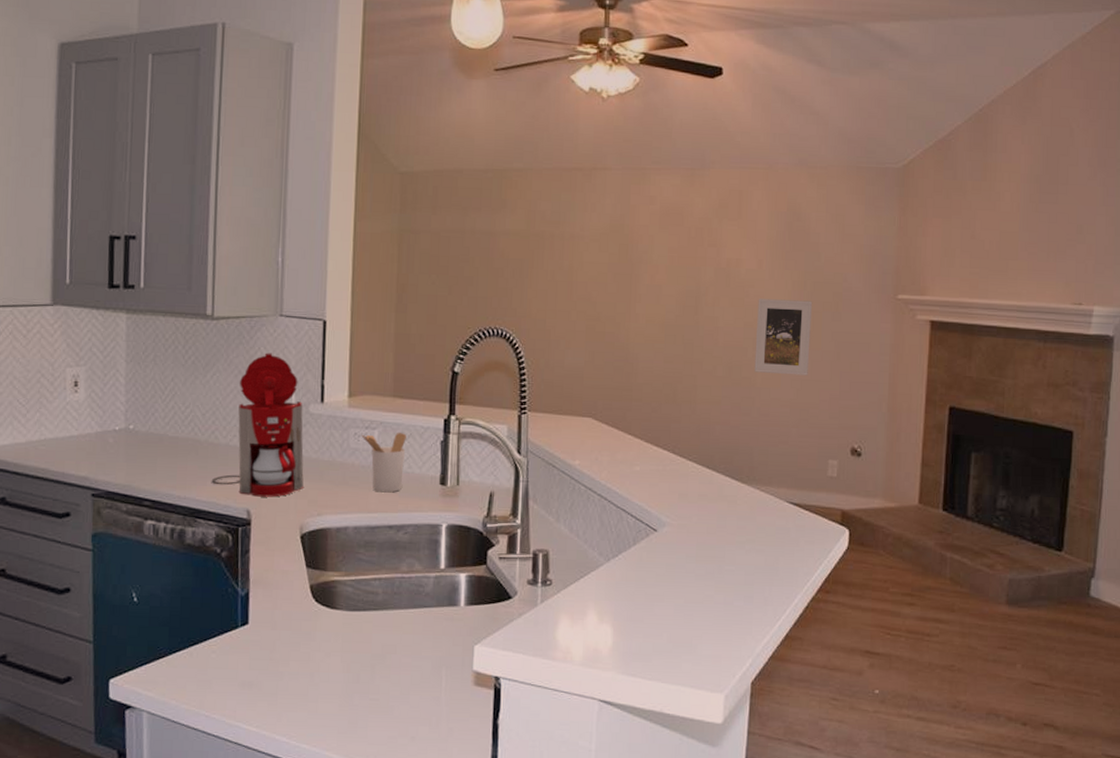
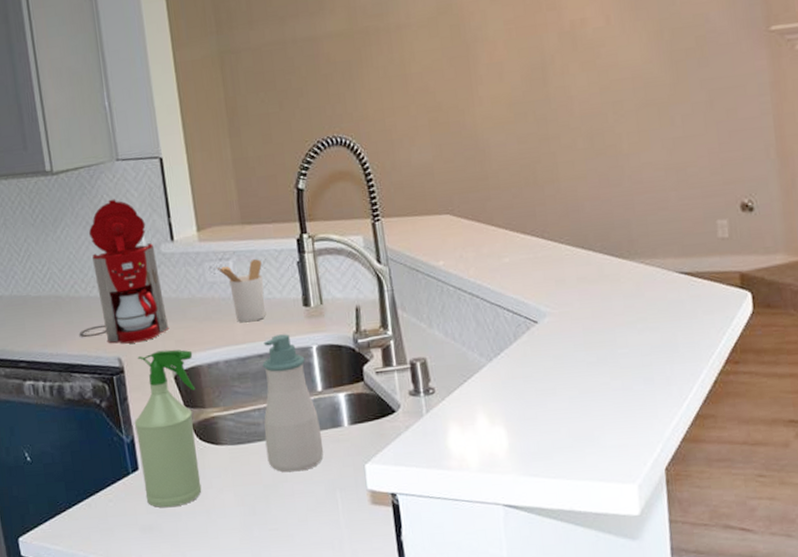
spray bottle: none [251,508,323,666] -> present [134,349,202,508]
soap bottle: none [380,508,438,645] -> present [262,334,324,473]
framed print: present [754,298,813,376] -> none [611,50,680,138]

